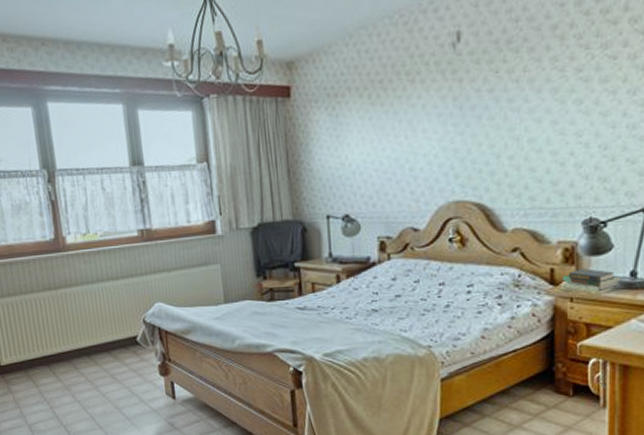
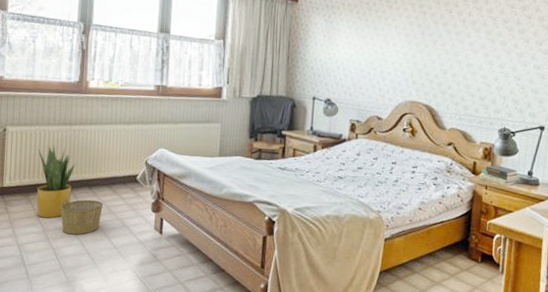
planter: none [27,314,72,394] -> present [36,145,76,219]
basket: none [62,369,107,409] -> present [60,199,103,235]

